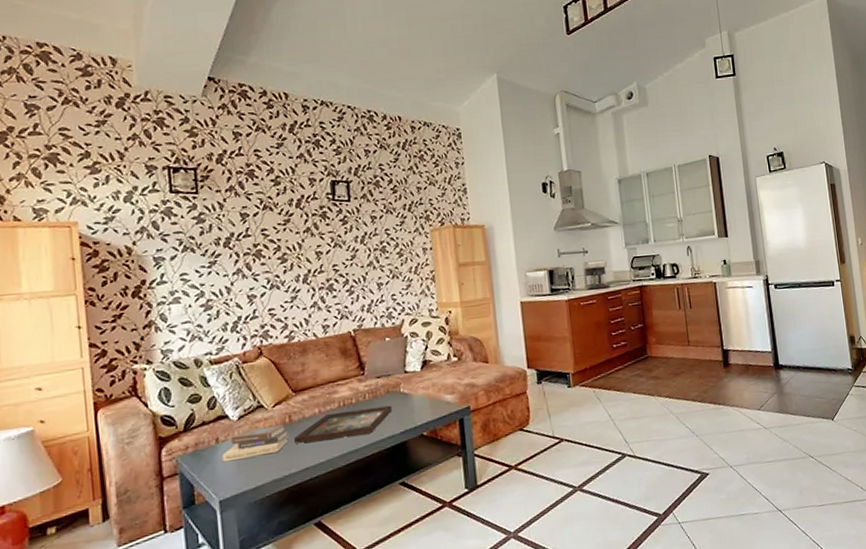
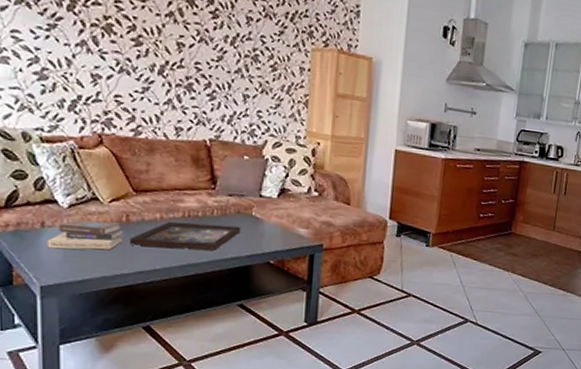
coffee maker: present [582,260,611,290] -> none [465,123,493,156]

